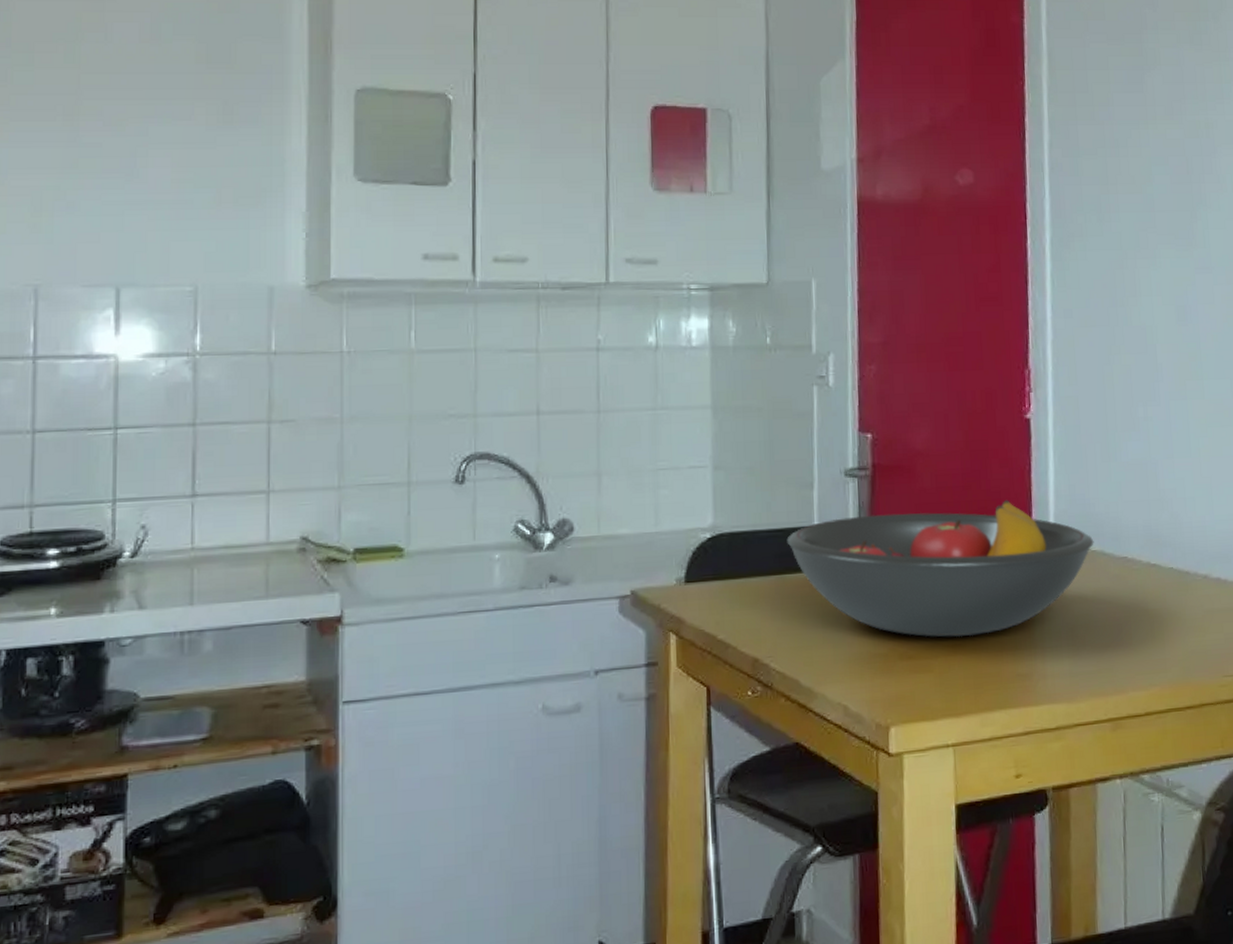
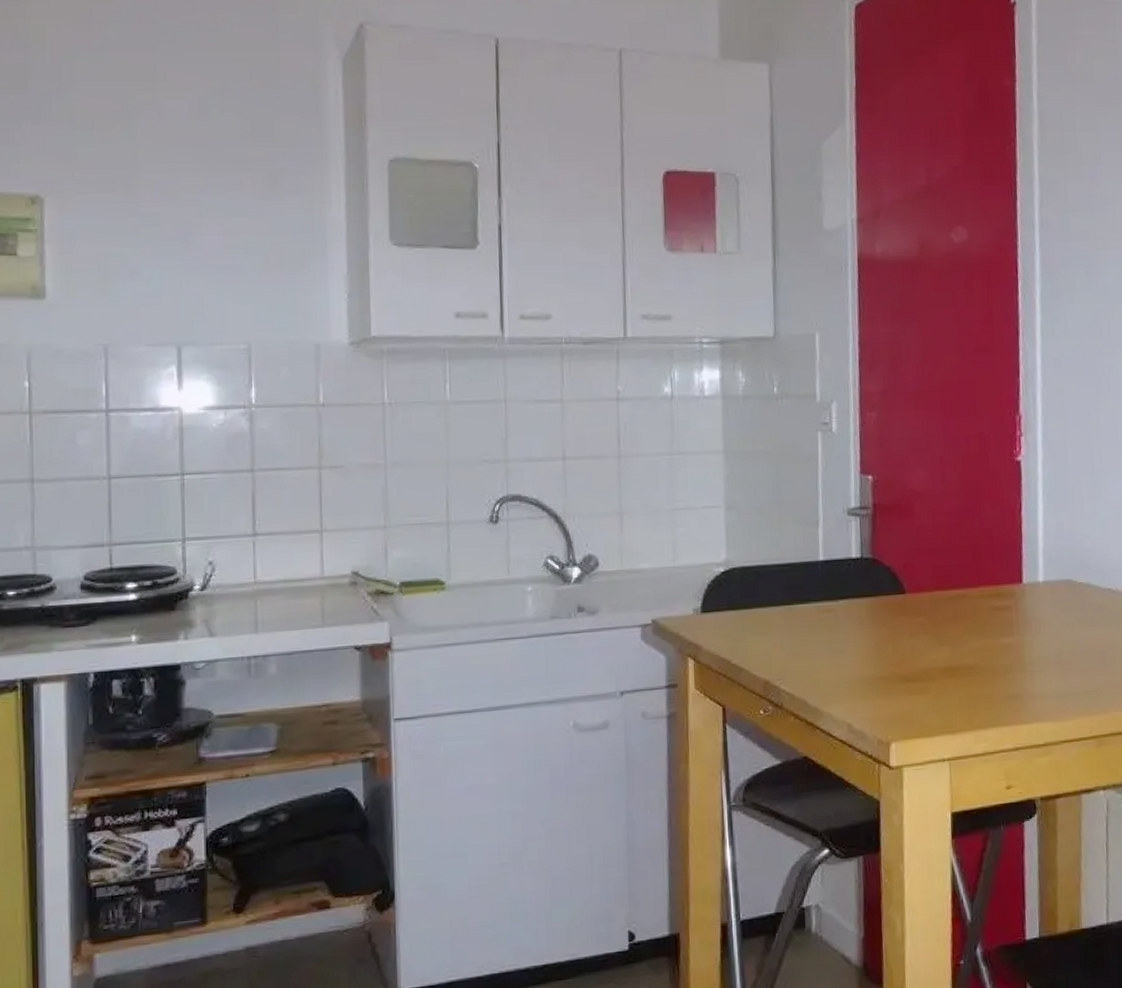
fruit bowl: present [787,499,1094,638] -> none [794,536,1081,662]

